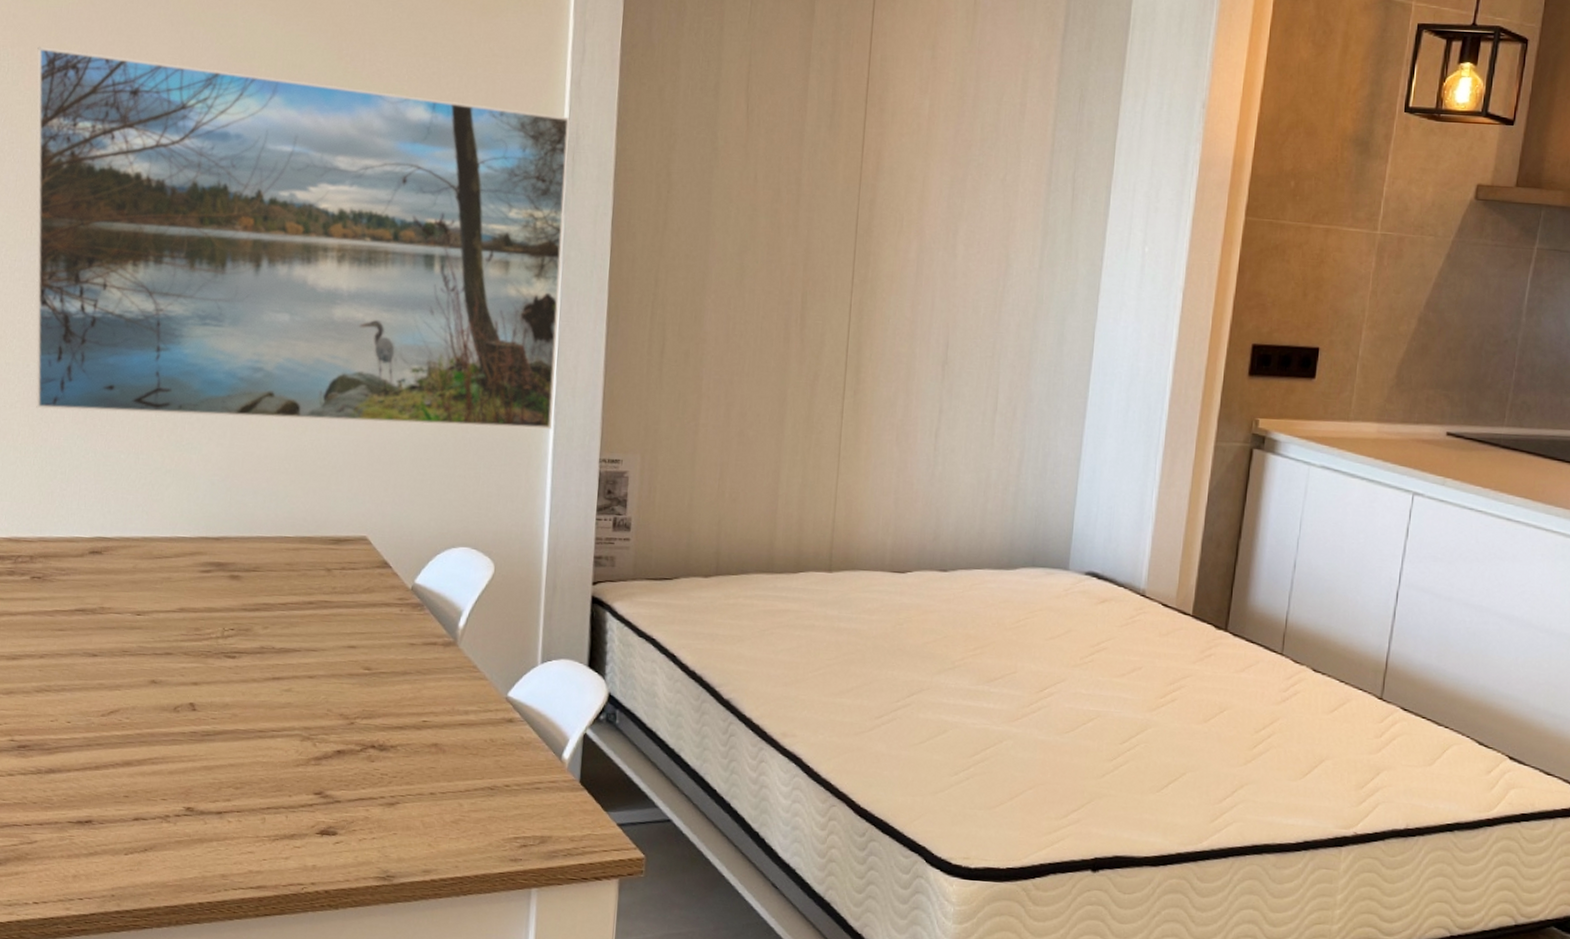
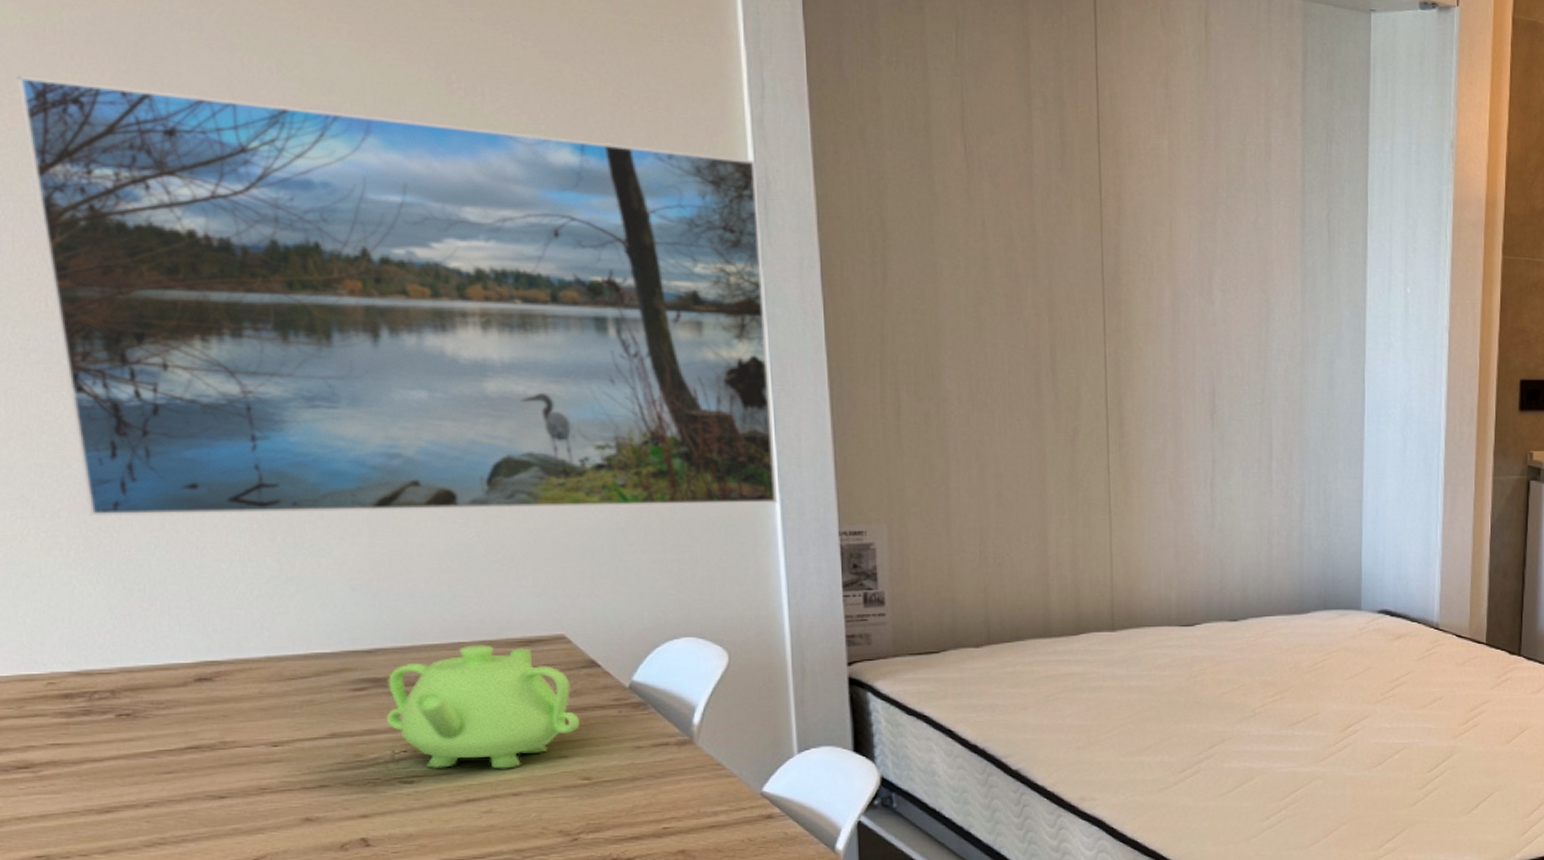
teapot: none [222,539,369,654] -> present [386,644,580,769]

